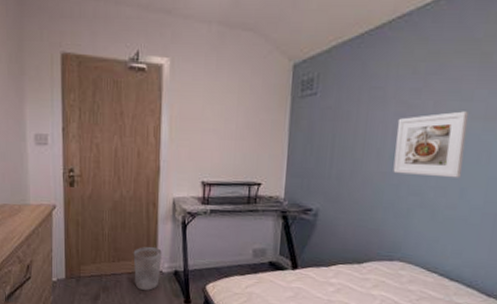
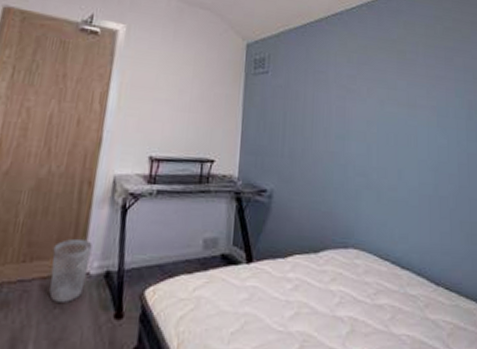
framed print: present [393,111,468,178] -> none [339,98,397,160]

